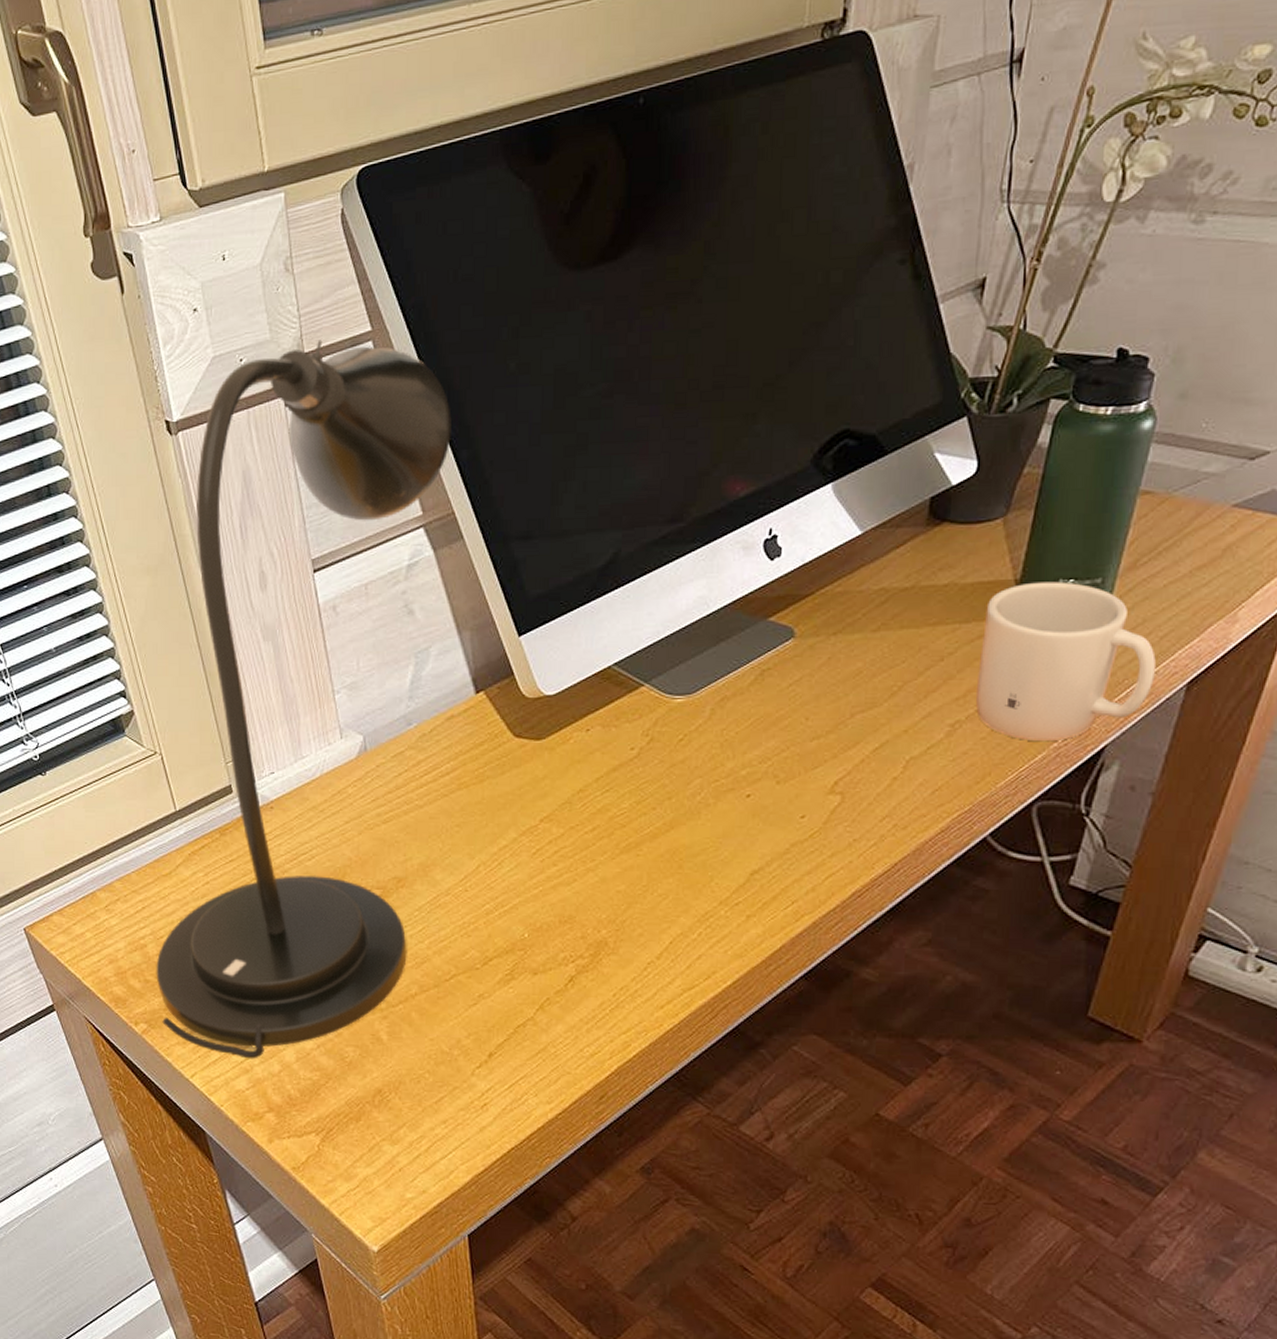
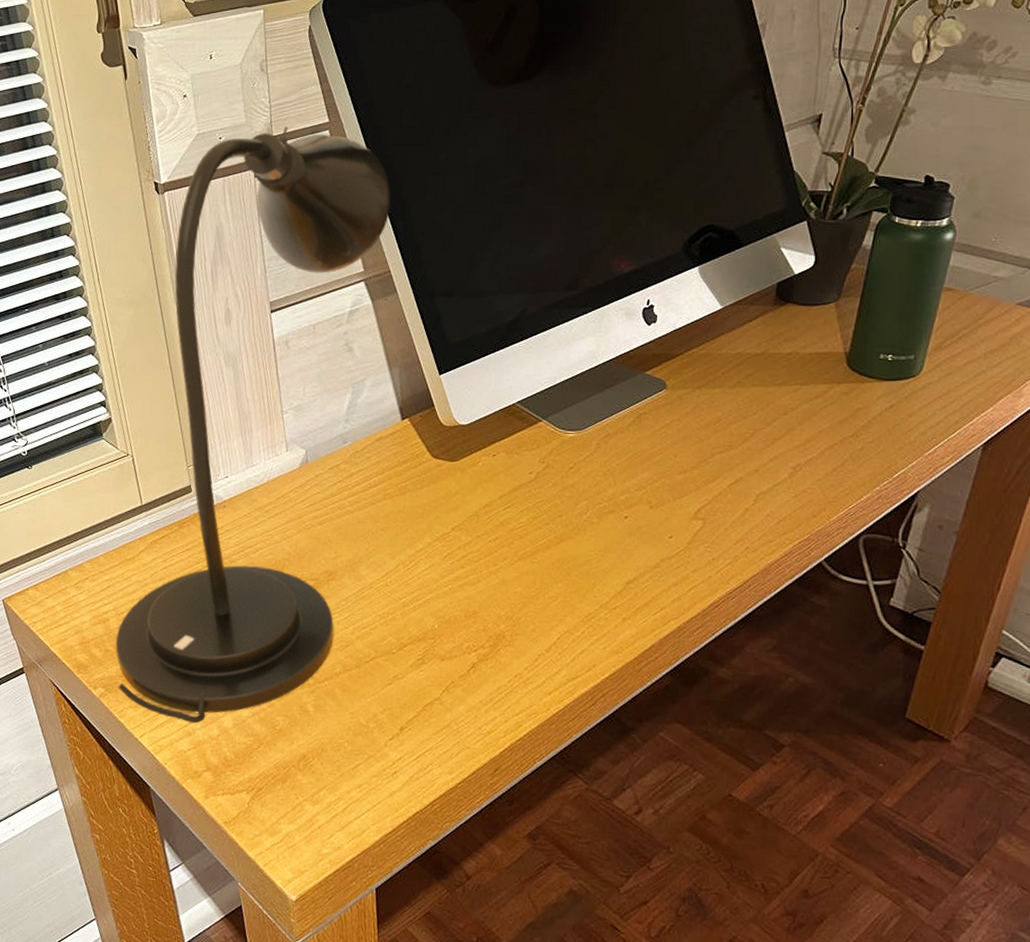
mug: present [975,581,1157,742] -> none [813,355,959,486]

